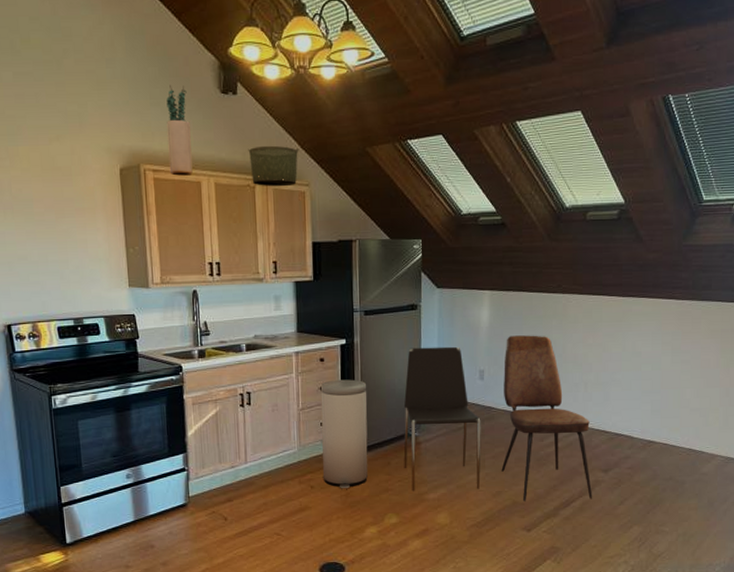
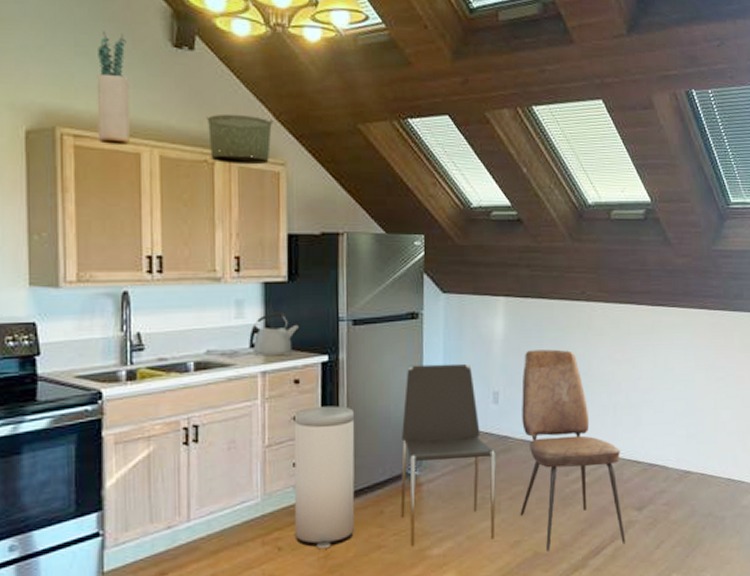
kettle: none [285,305,322,340] -> present [249,312,299,357]

